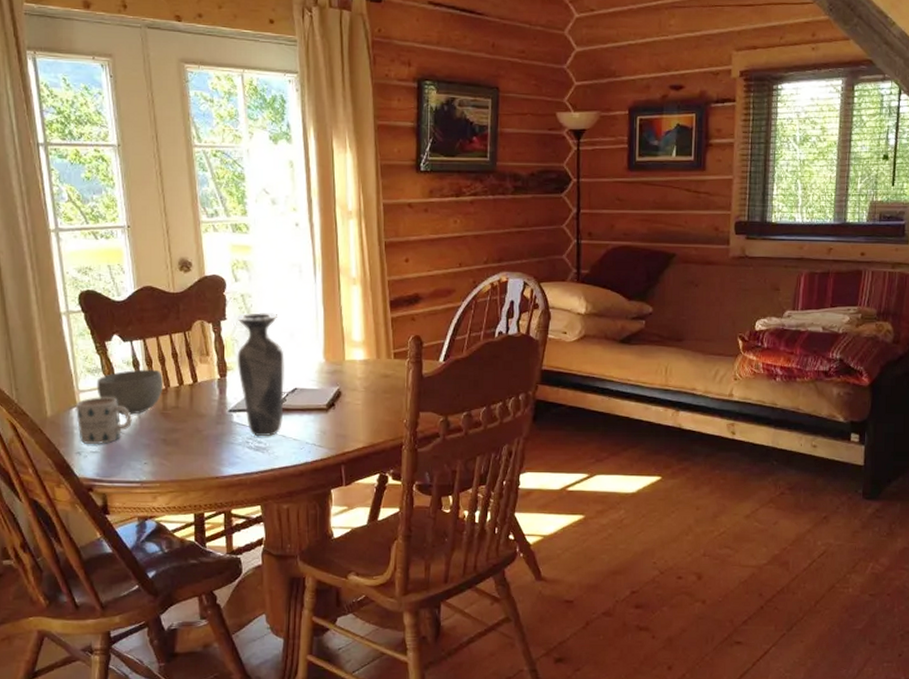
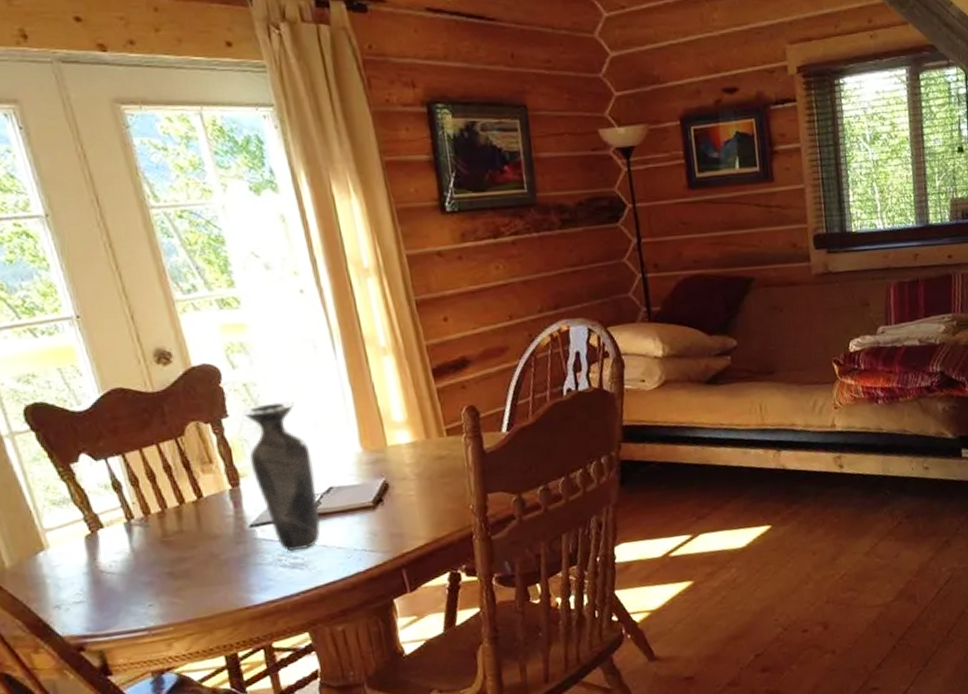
mug: present [76,397,132,444] -> none [43,531,124,594]
bowl: present [97,369,164,415] -> none [66,489,159,551]

